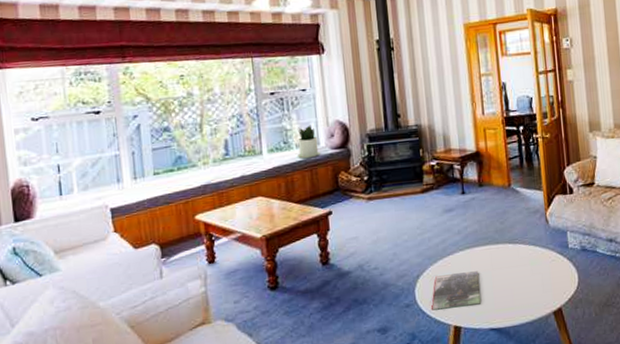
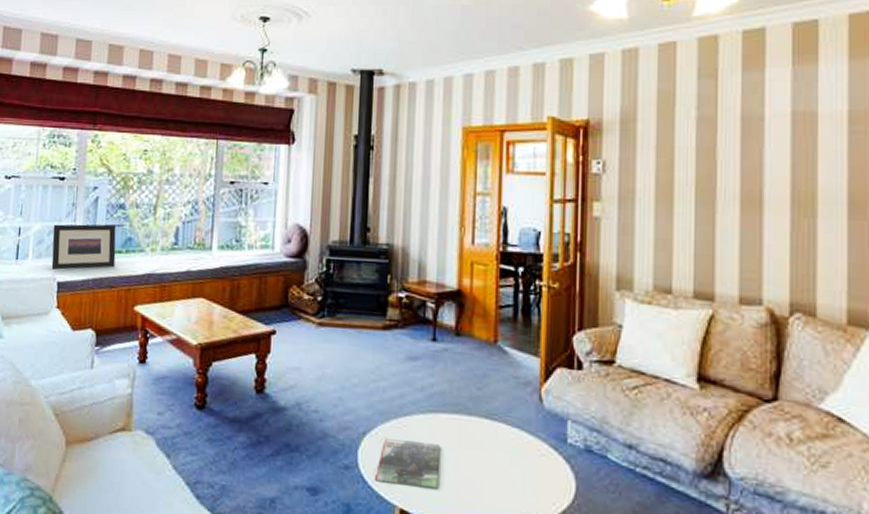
picture frame: none [96,147,169,198] -> present [51,224,116,270]
planter: present [297,125,320,159] -> none [249,224,273,264]

